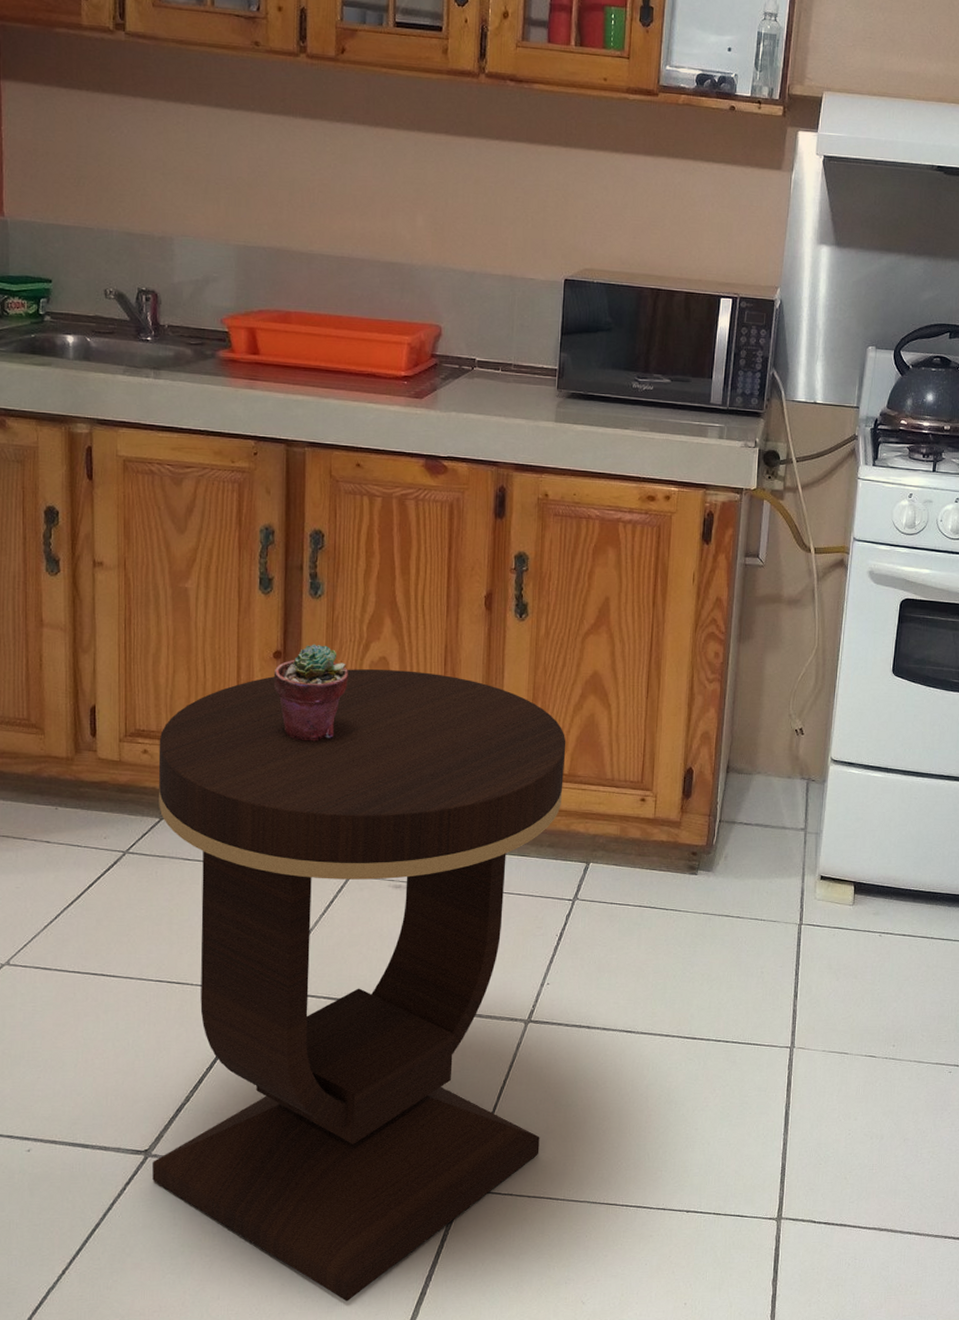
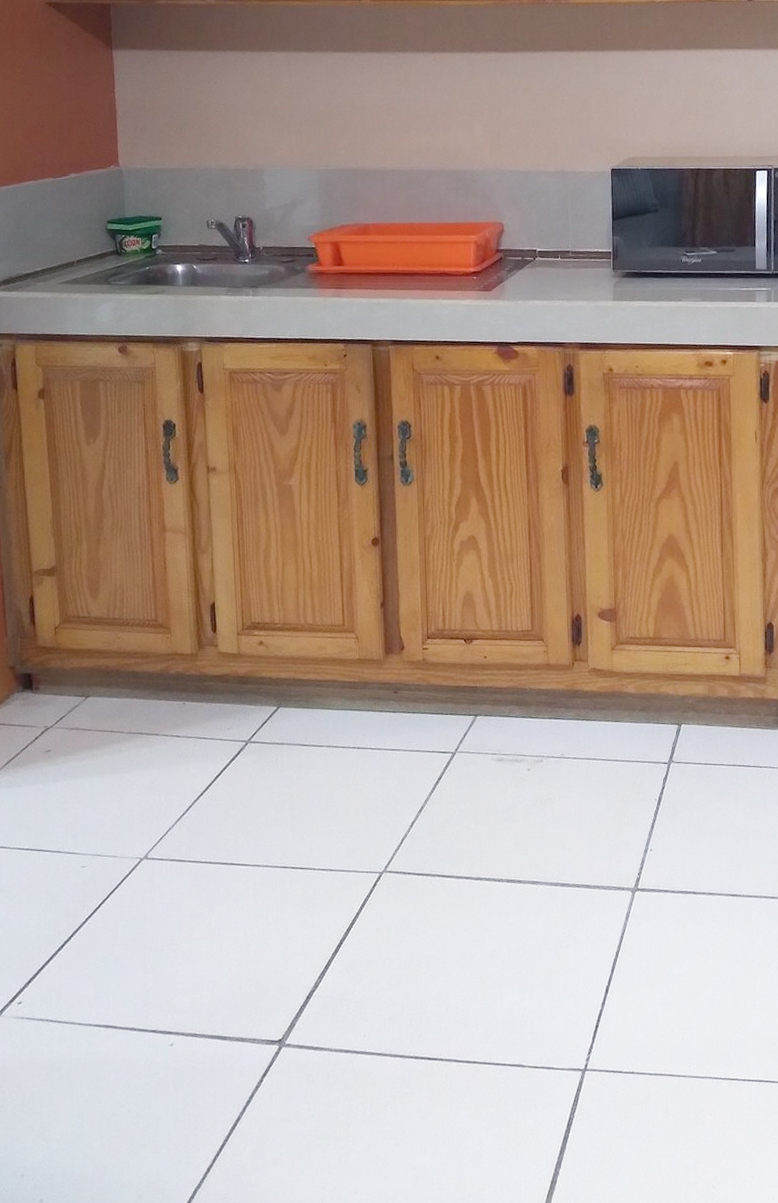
side table: present [152,669,566,1302] -> none [273,547,657,1193]
potted succulent: present [273,644,348,741] -> none [373,528,441,623]

